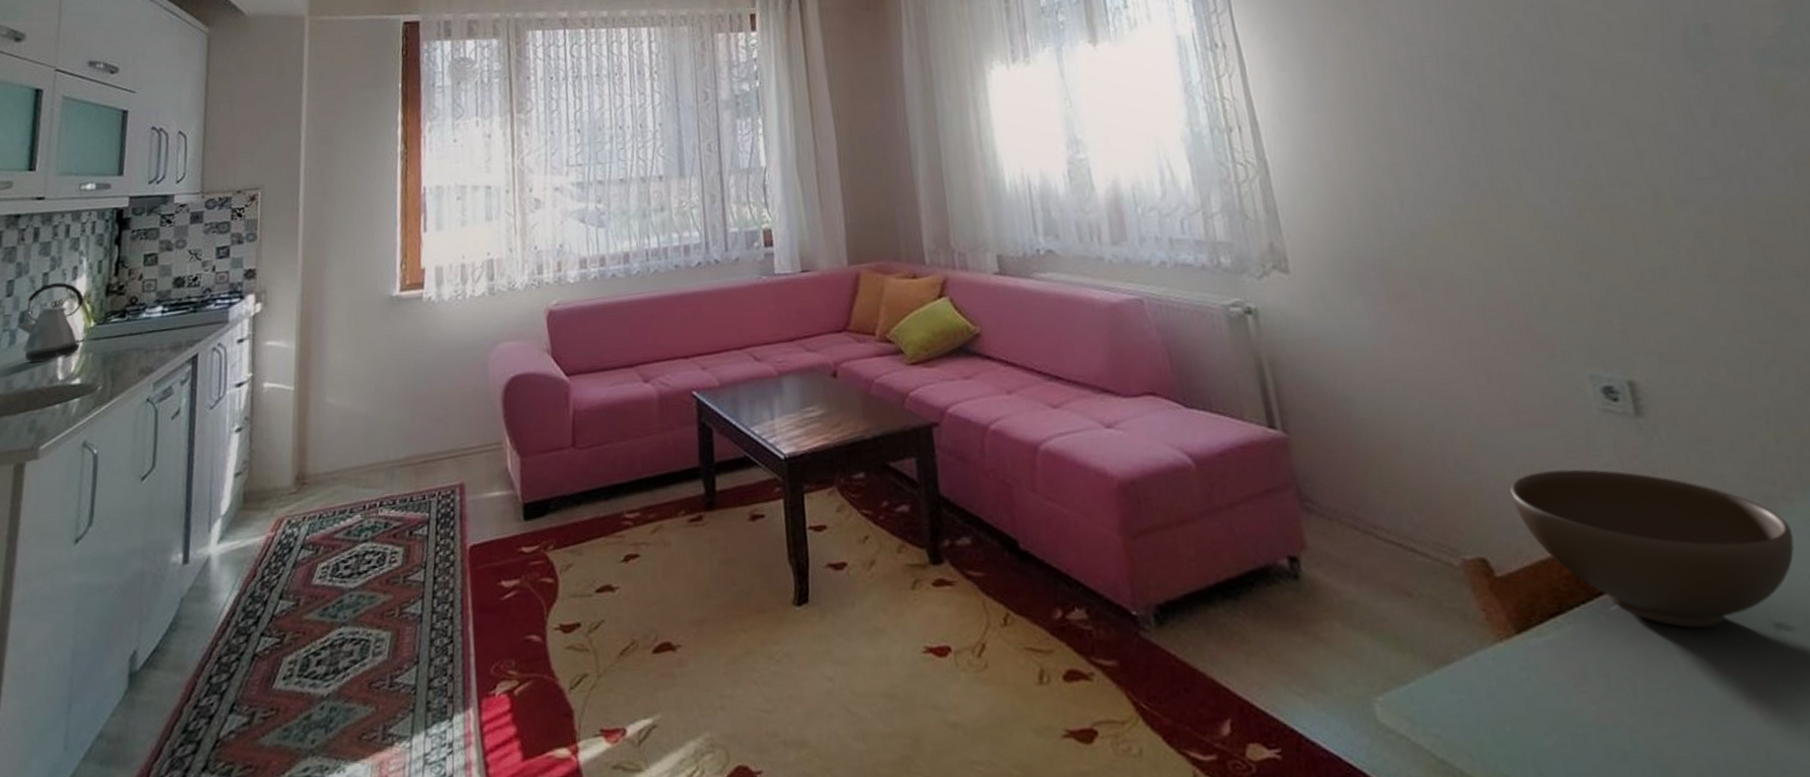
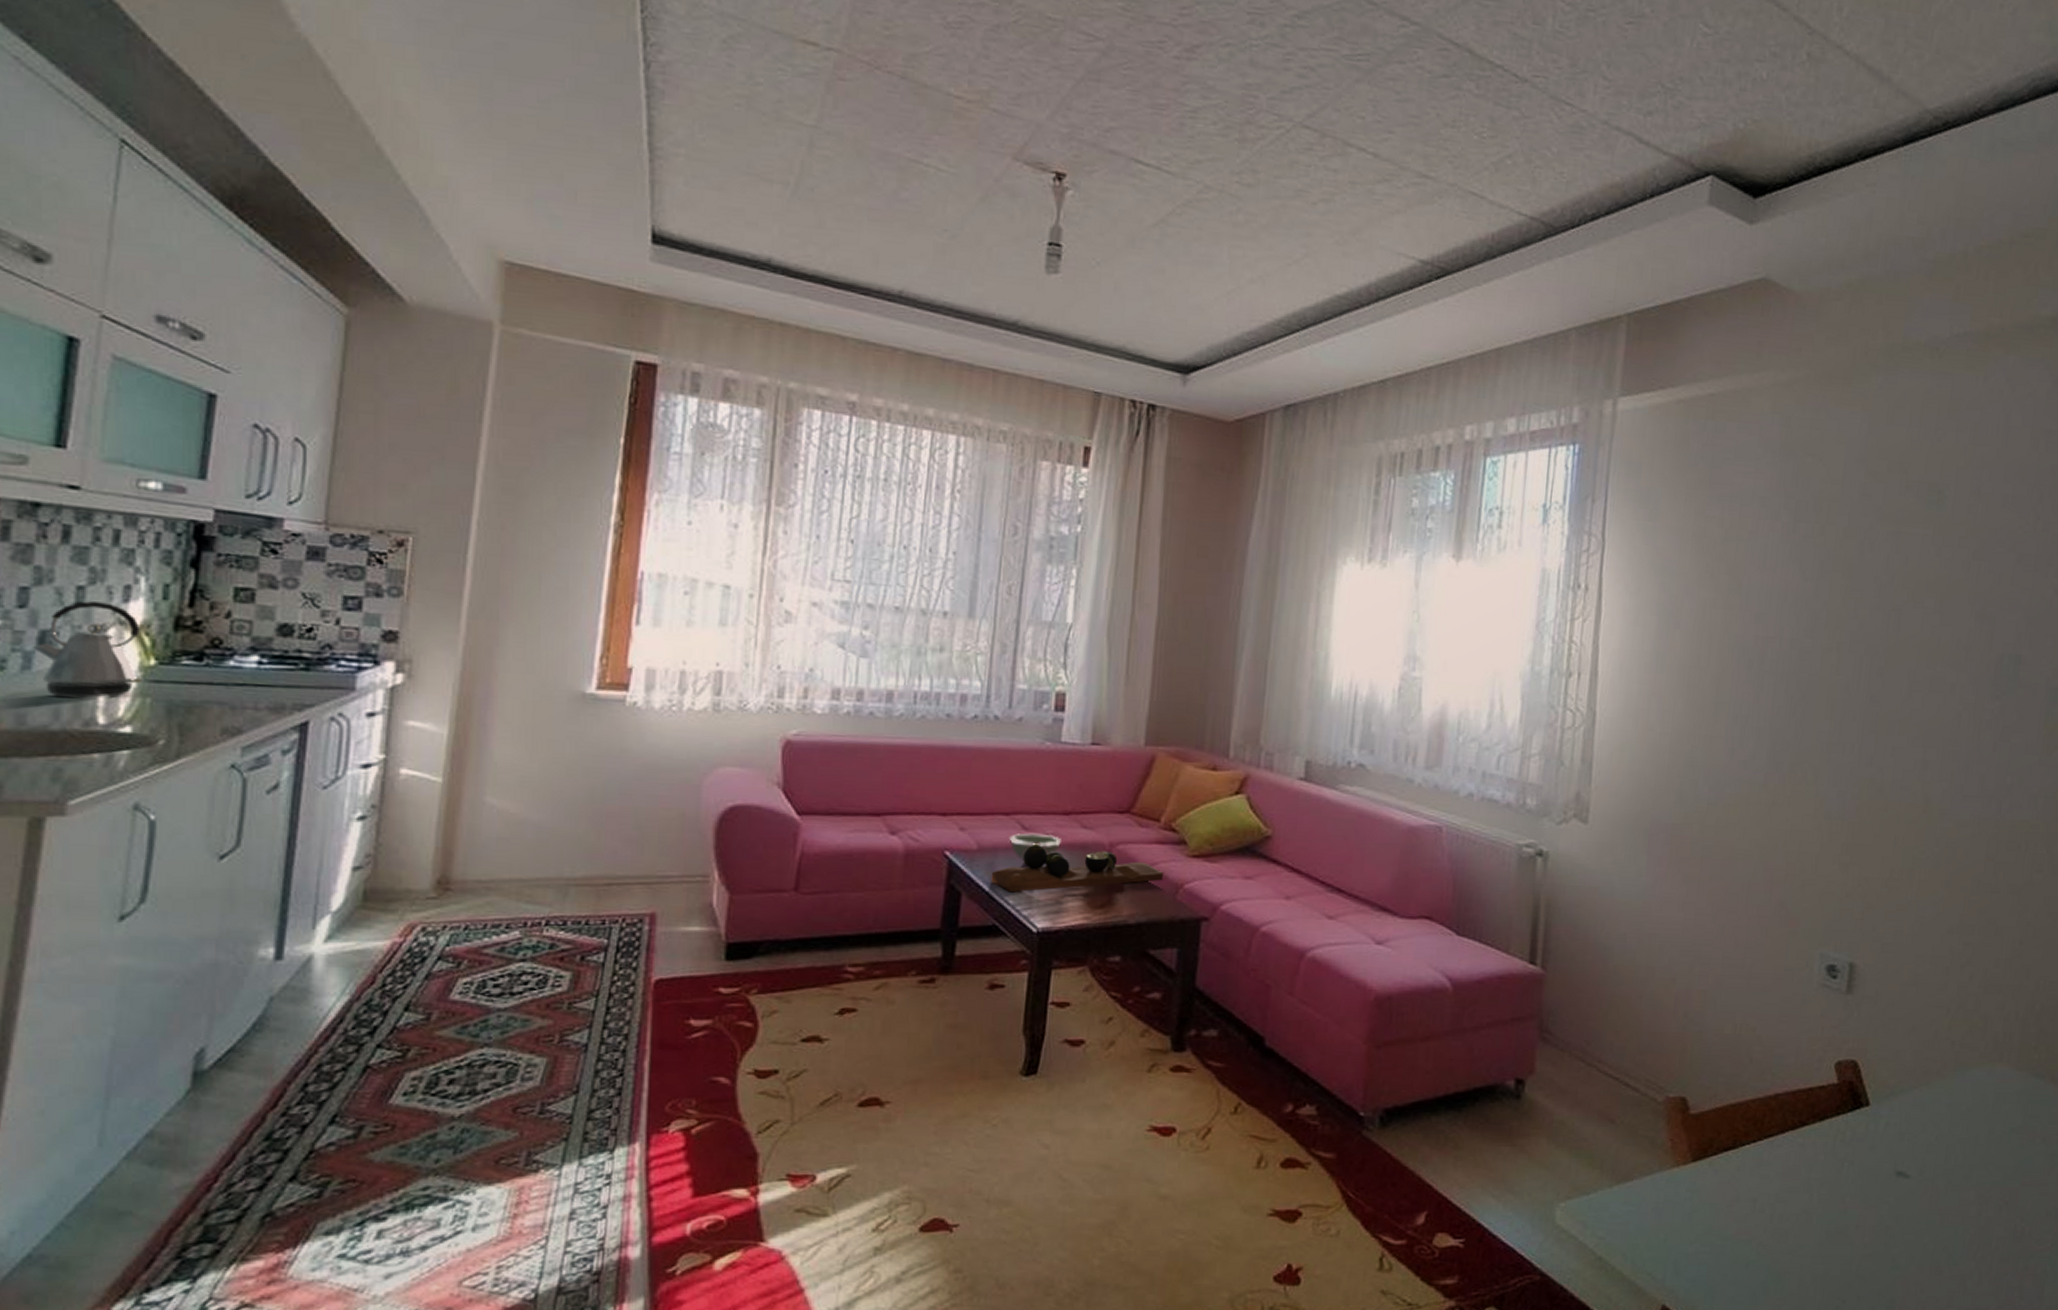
decorative tray: none [735,370,889,423] -> present [991,843,1164,893]
bowl: none [746,362,791,395] -> present [1010,833,1061,865]
bowl: present [1510,469,1794,629] -> none [1723,1030,1936,1171]

